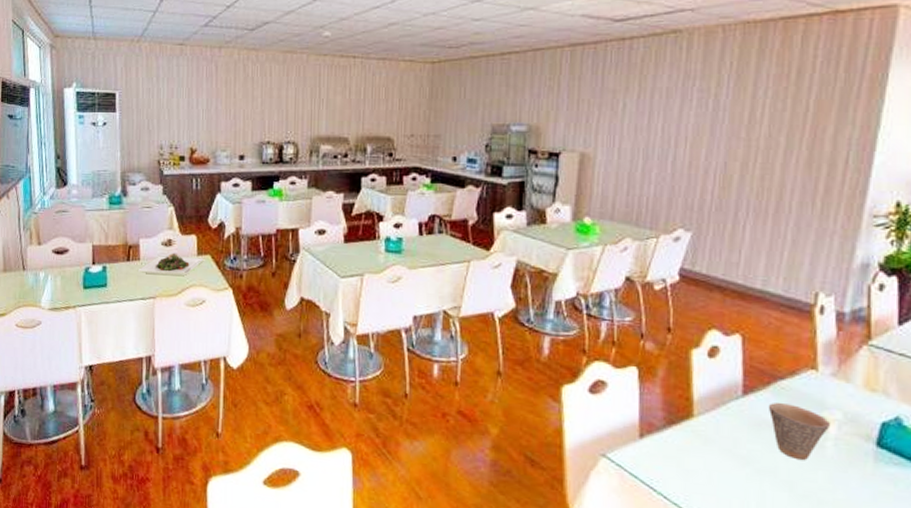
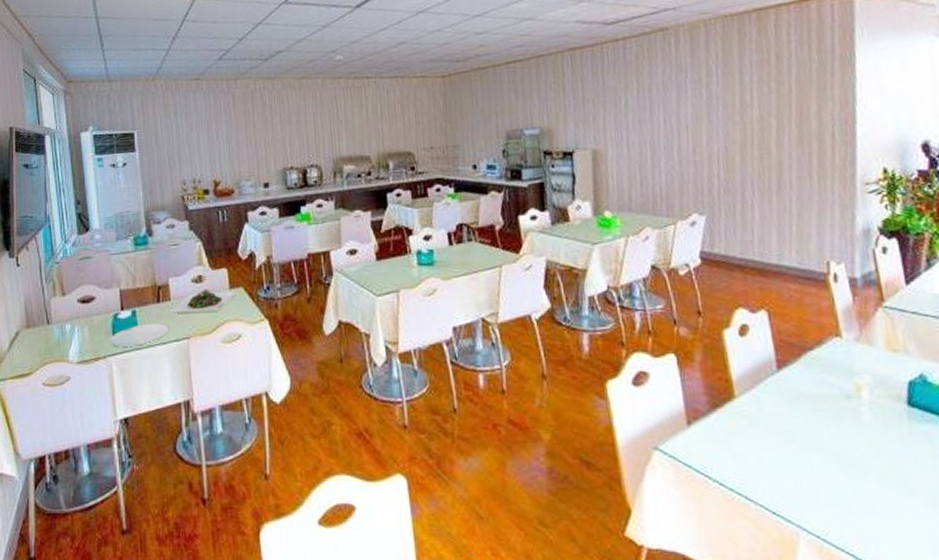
plate: none [79,279,137,300] -> present [109,322,169,347]
cup: present [768,403,830,461] -> none [802,374,862,429]

